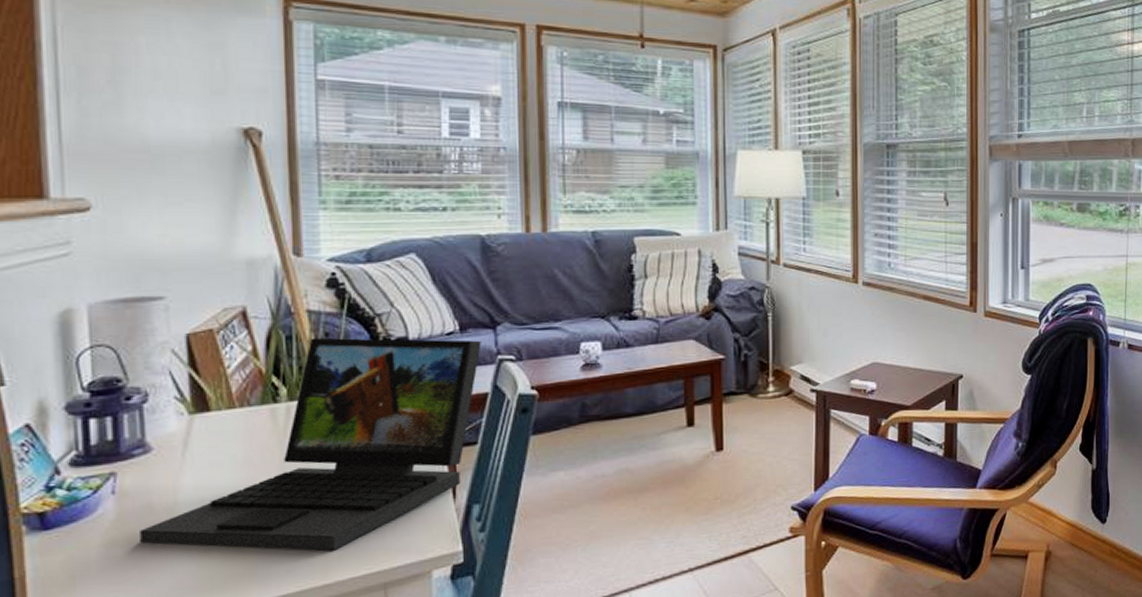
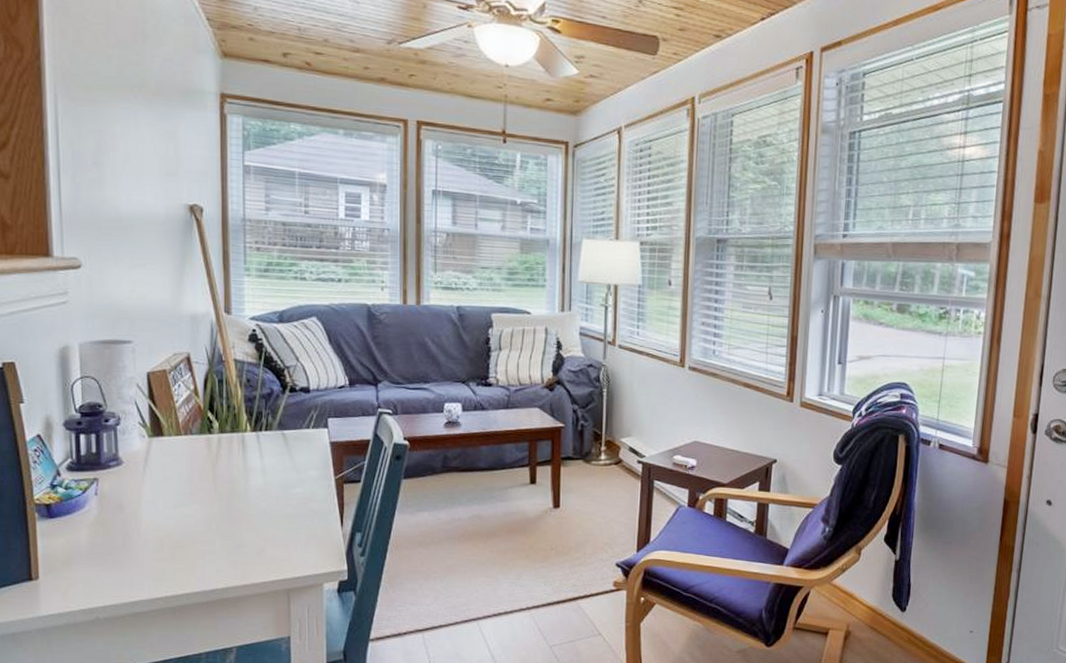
laptop: present [140,337,482,551] -> none [114,382,366,558]

